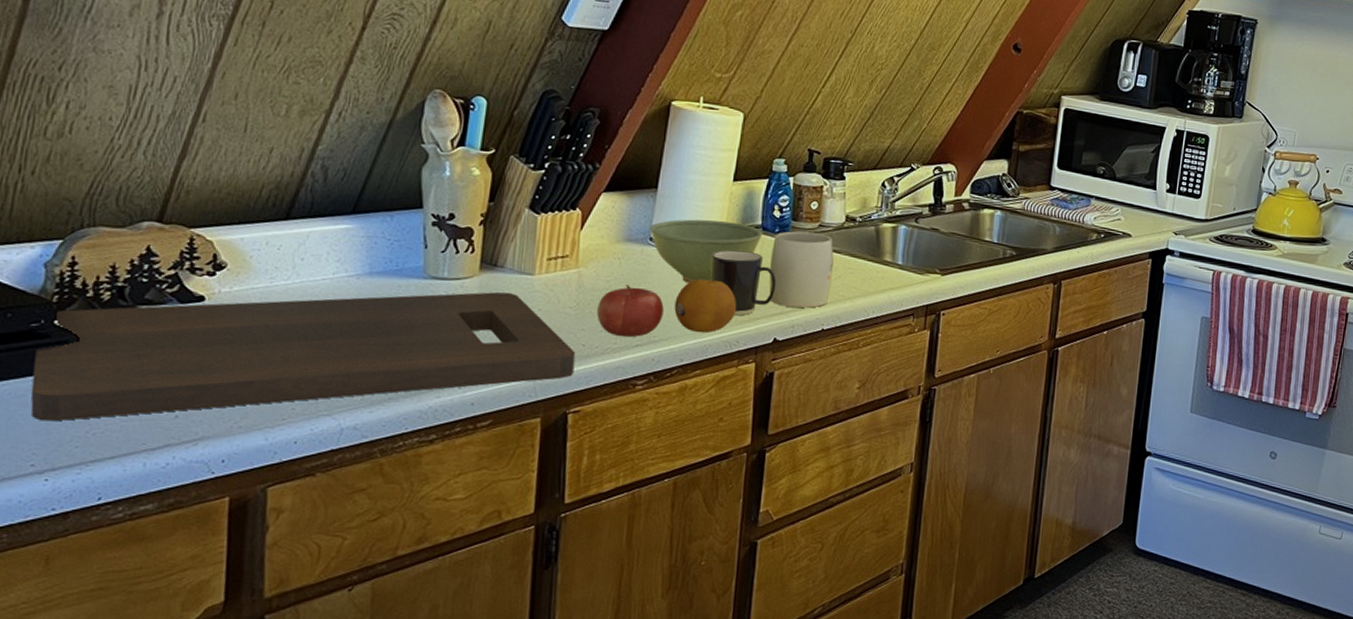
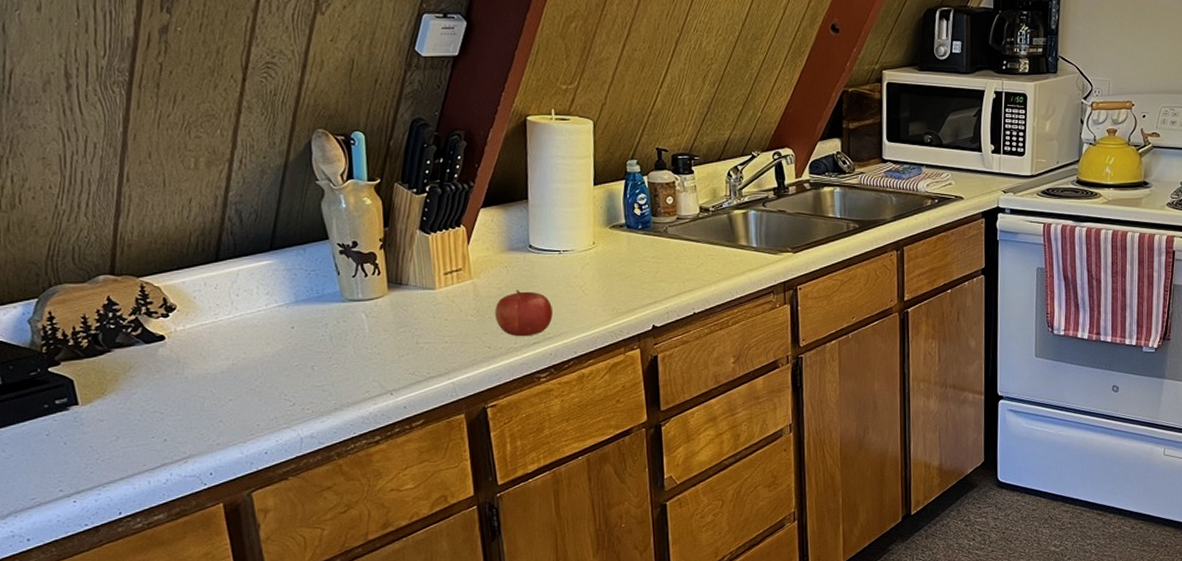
cutting board: present [30,292,576,422] -> none [39,307,485,454]
bowl: present [650,219,763,284] -> none [528,223,628,283]
fruit: present [674,279,737,333] -> none [561,277,616,327]
mug: present [710,250,777,316] -> none [585,249,648,308]
mug: present [768,231,834,308] -> none [638,225,696,296]

